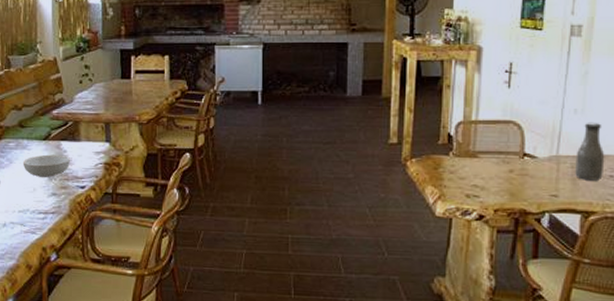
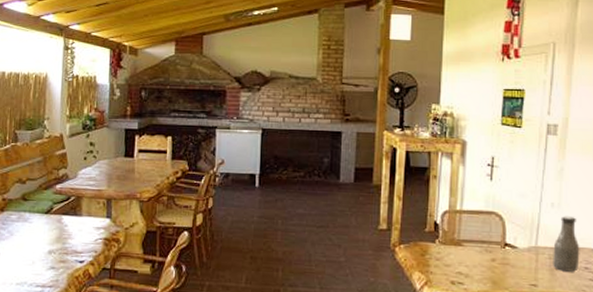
serving bowl: present [22,154,70,177] -> none [23,228,70,251]

